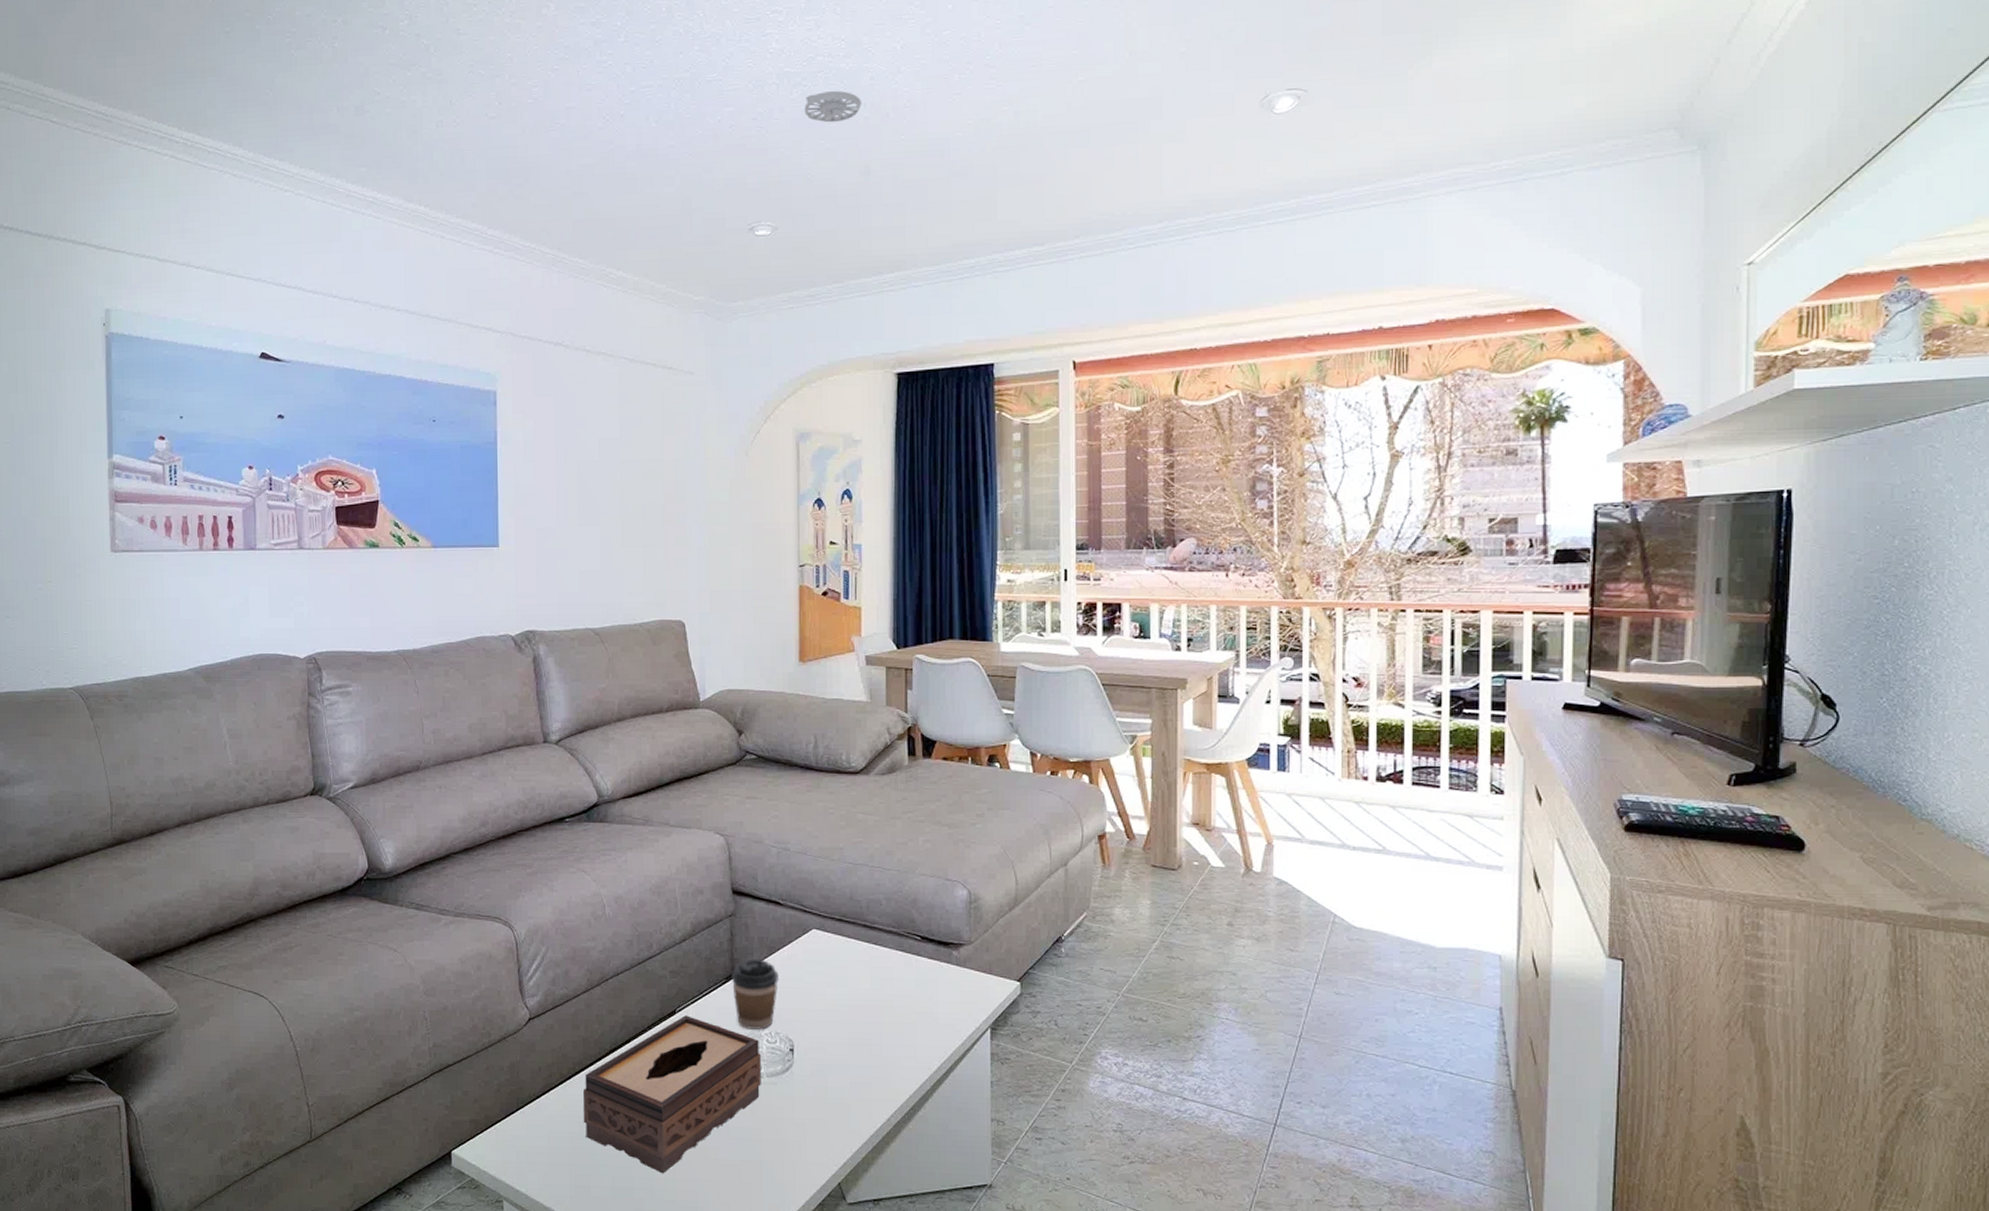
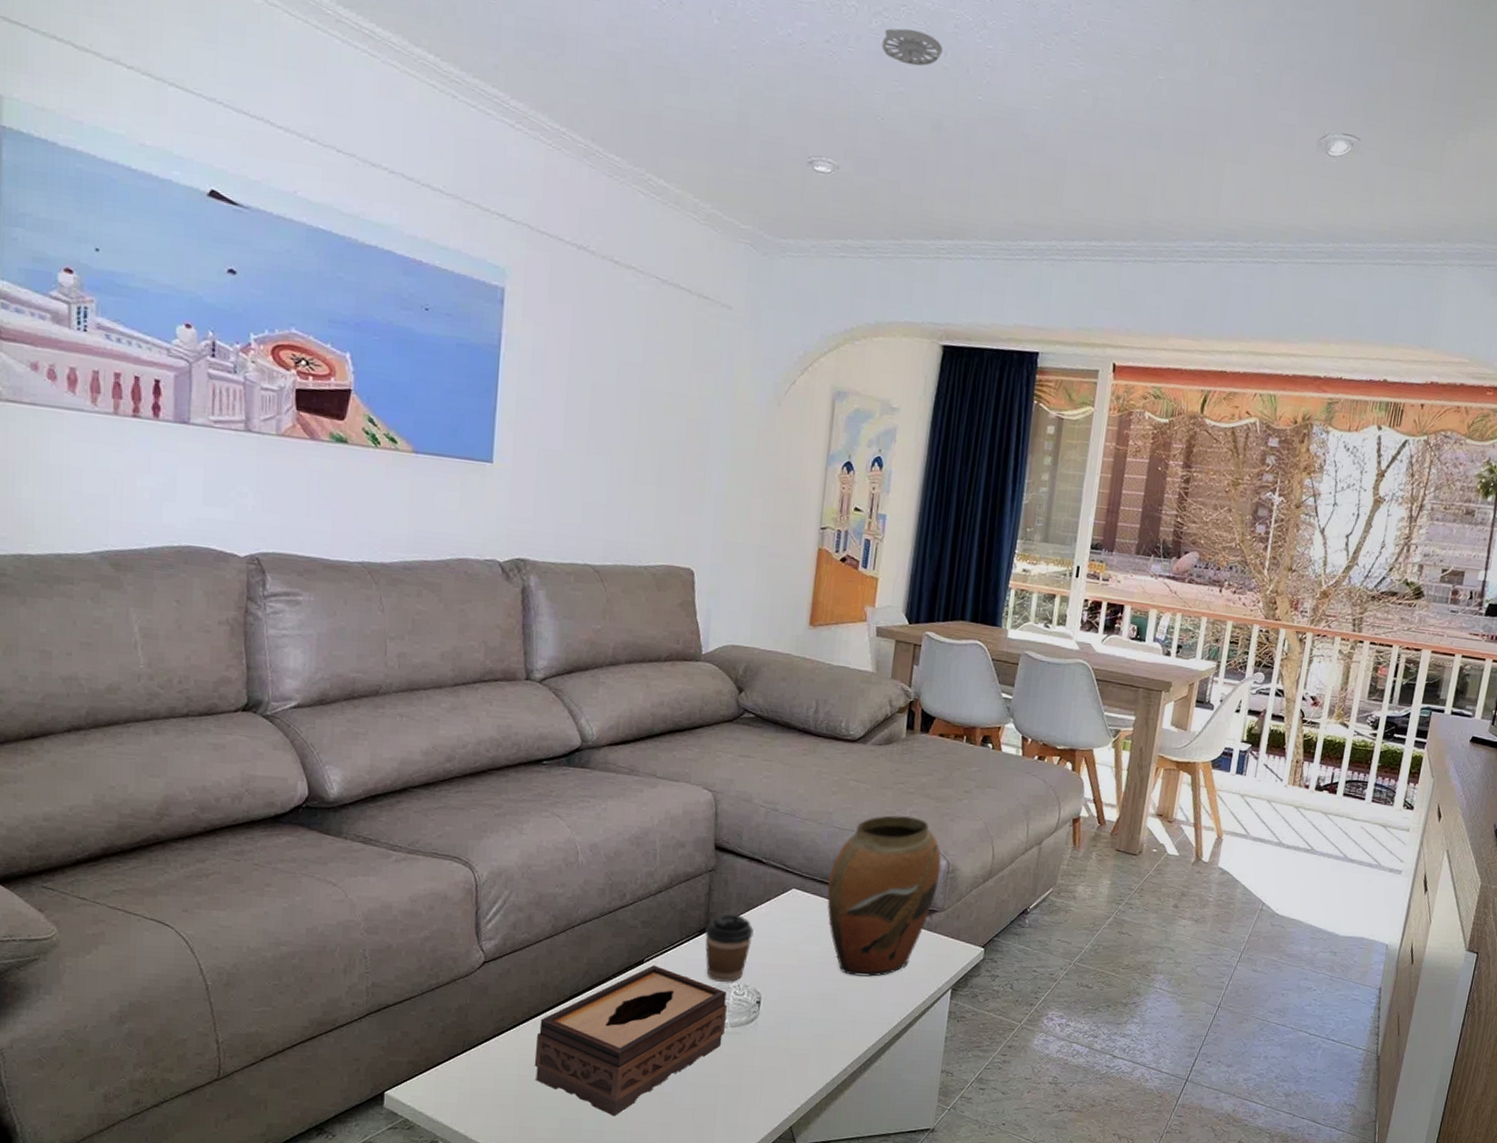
vase: none [847,845,963,1018] -> present [827,815,942,977]

